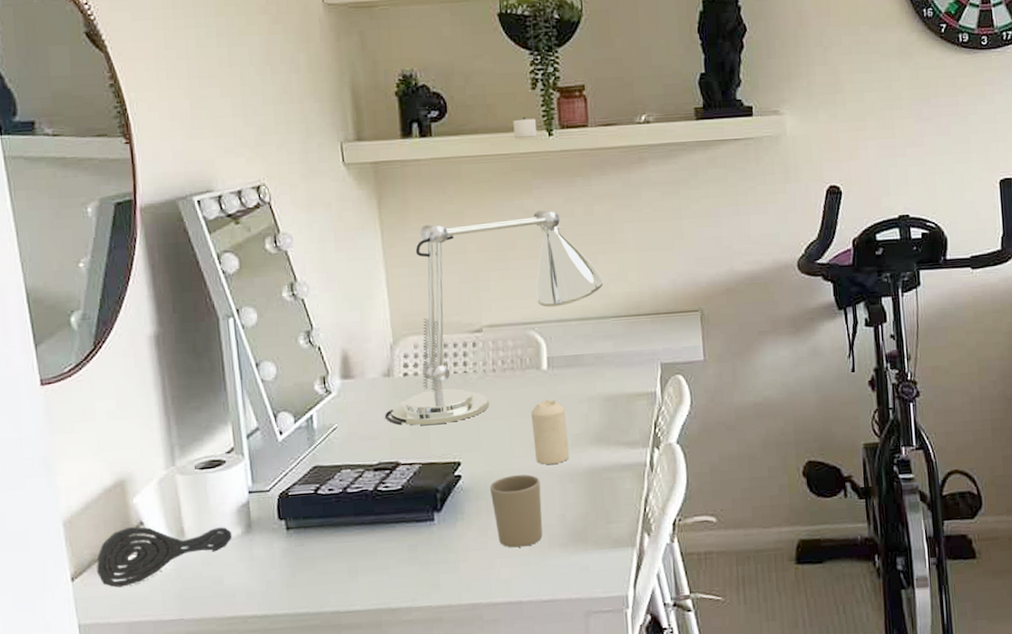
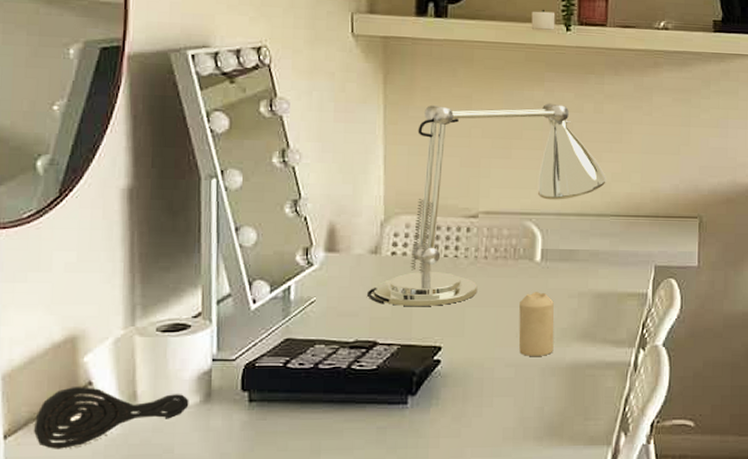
mug: present [489,474,543,548] -> none [468,364,521,438]

